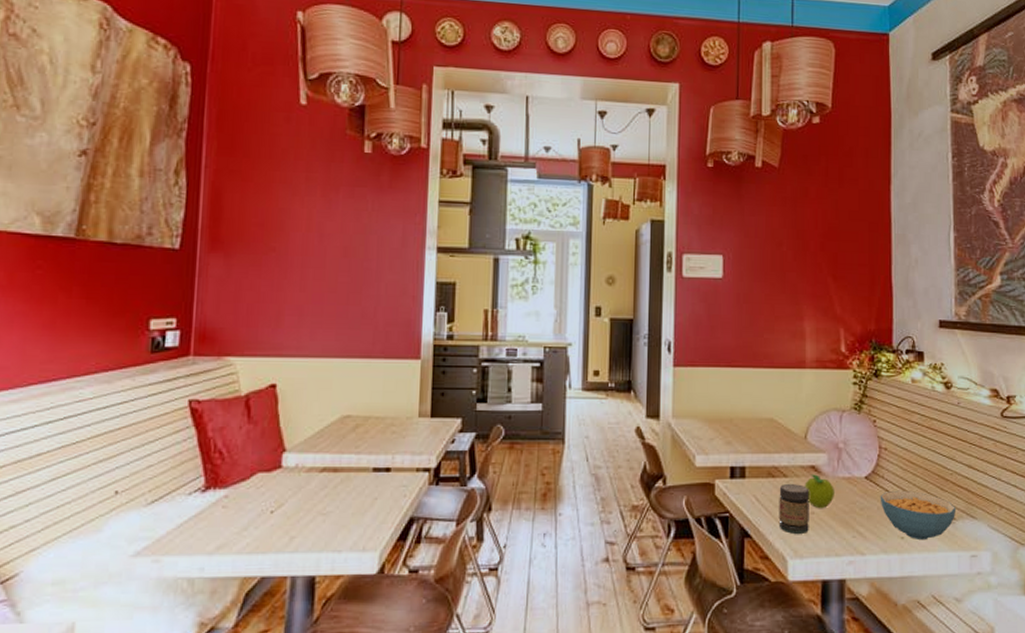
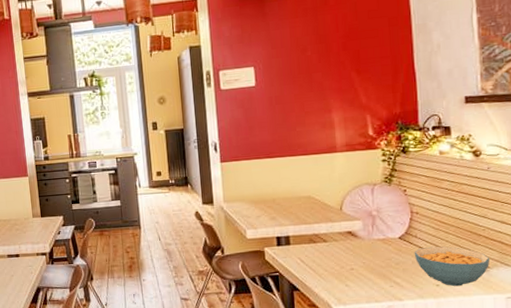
jar: present [778,483,809,534] -> none [320,246,350,286]
fruit: present [804,474,834,508] -> none [343,238,371,265]

